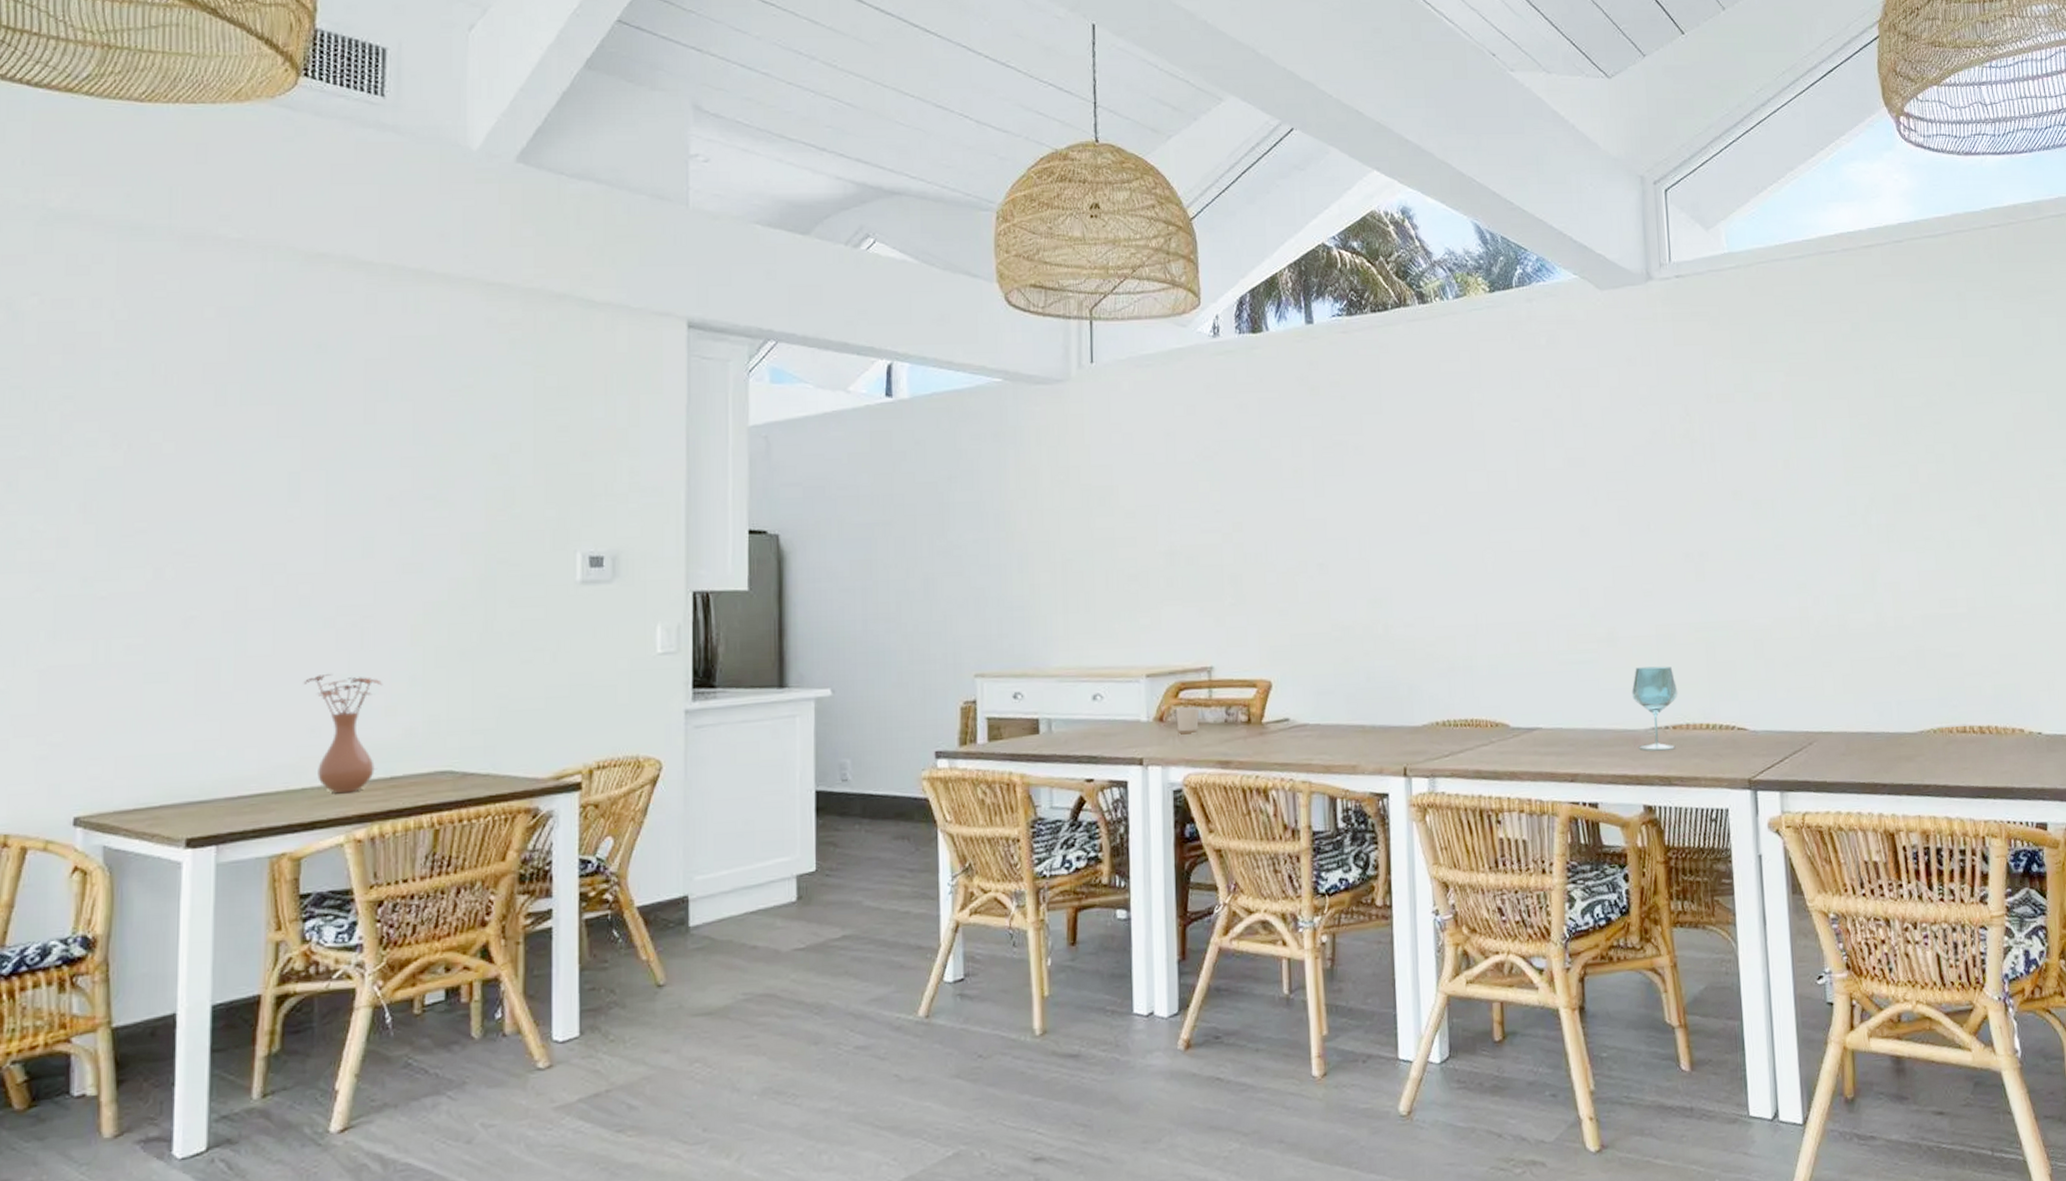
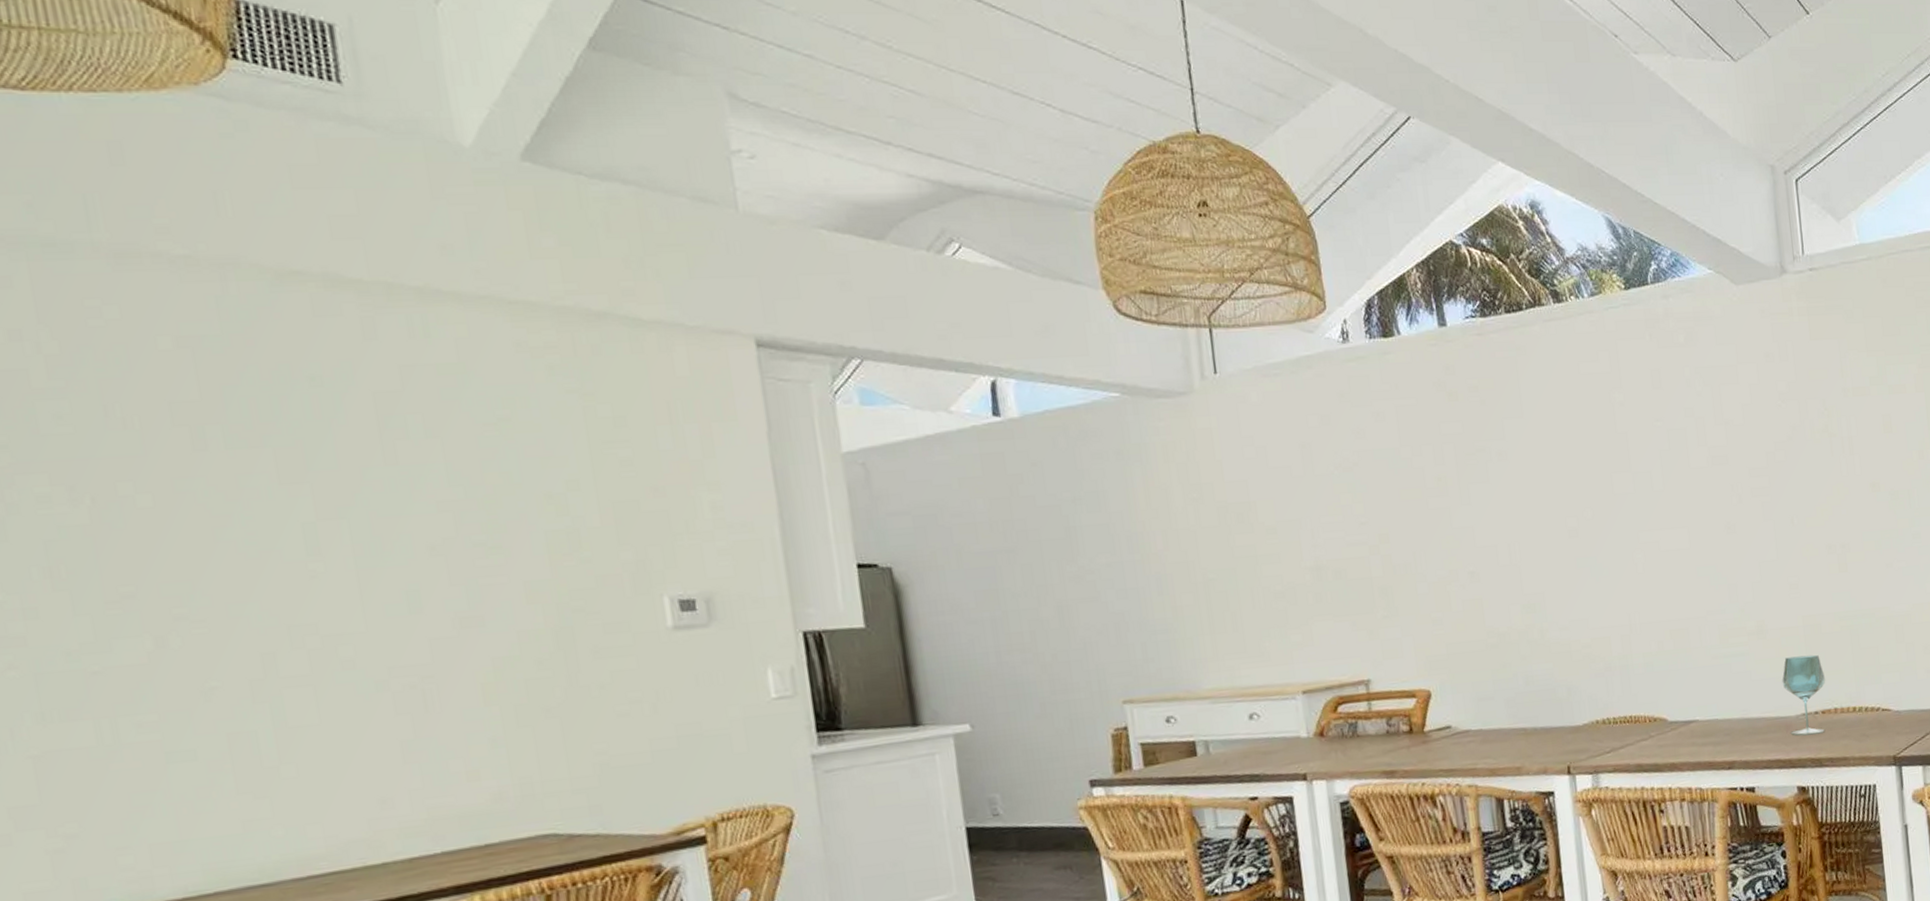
vase: present [303,673,382,794] -> none [363,740,465,866]
cup: present [1175,706,1200,736] -> none [1335,720,1361,750]

